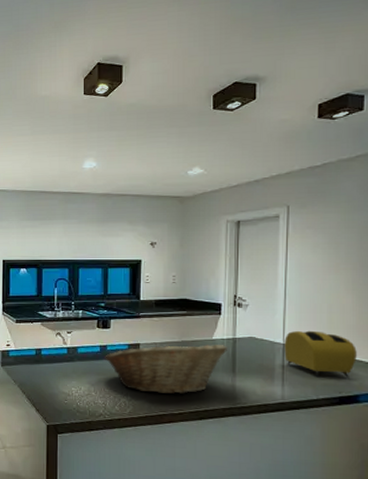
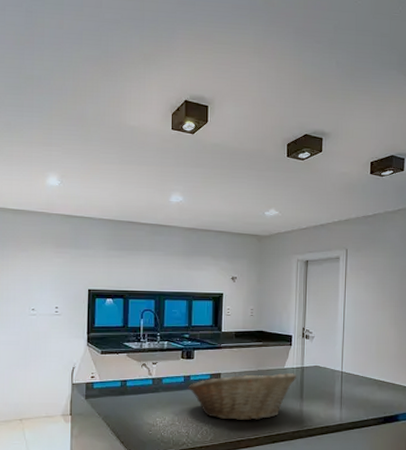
toaster: present [284,330,357,377] -> none [342,359,397,400]

